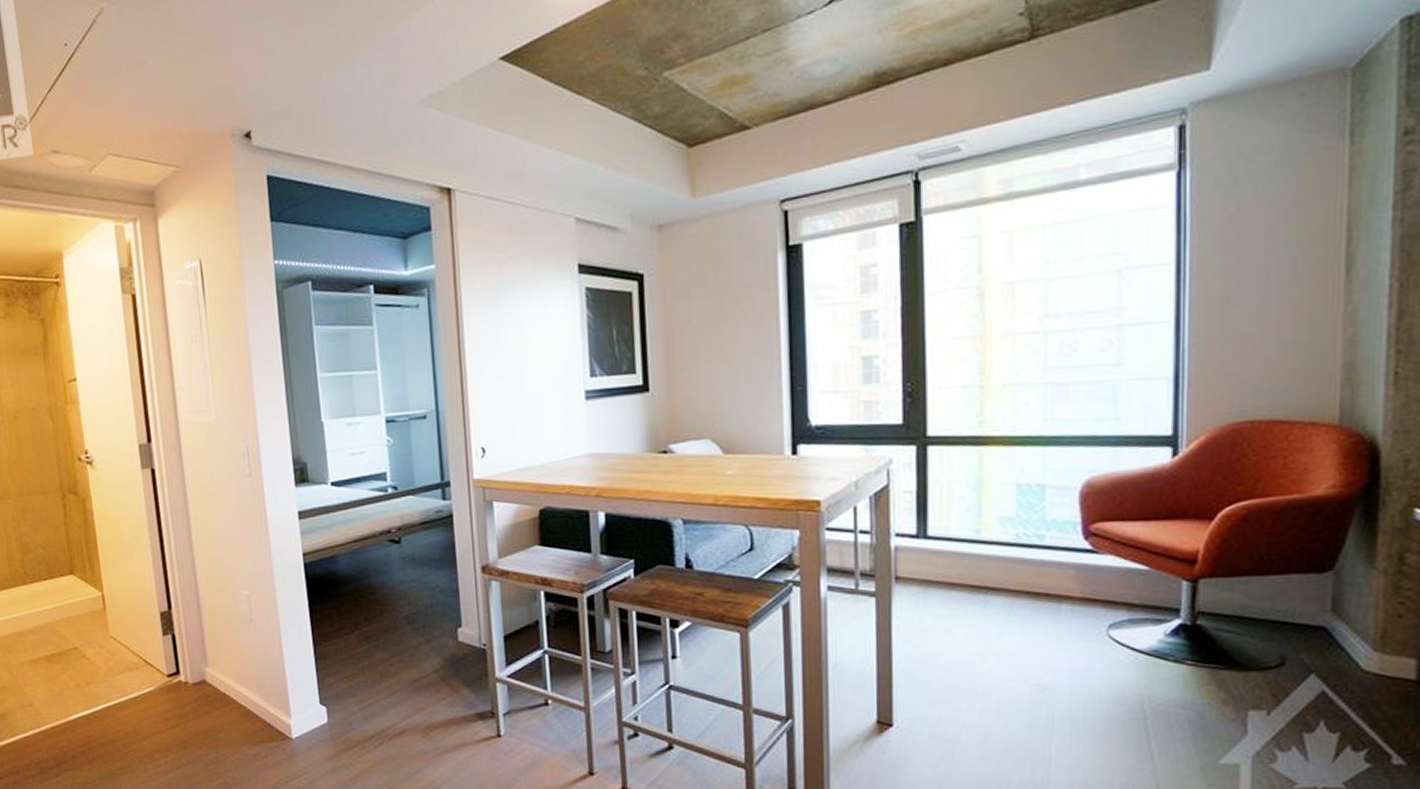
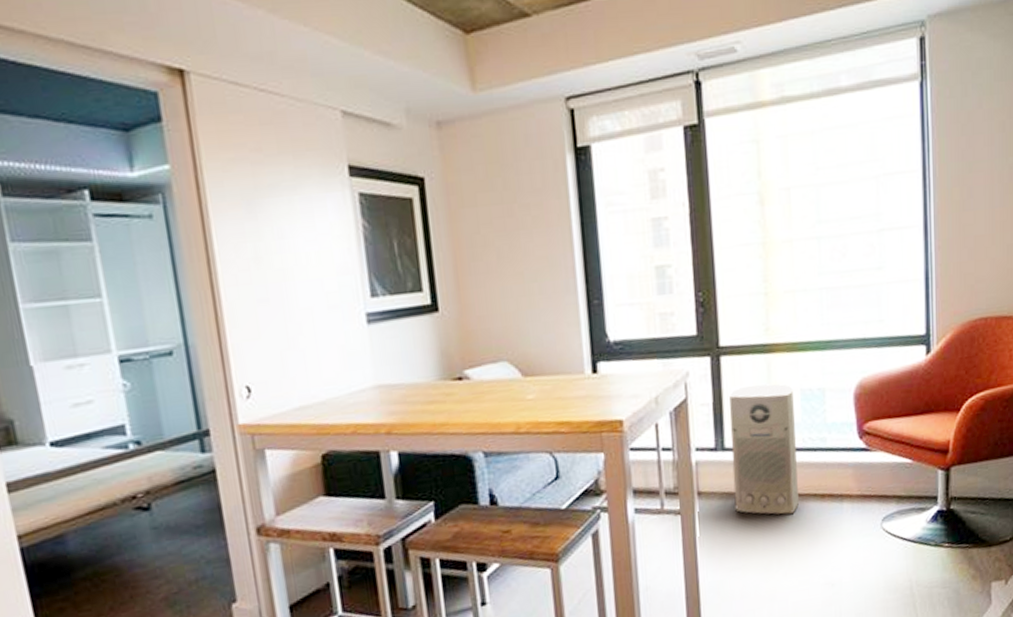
air purifier: none [934,475,1008,609] -> present [729,383,799,515]

